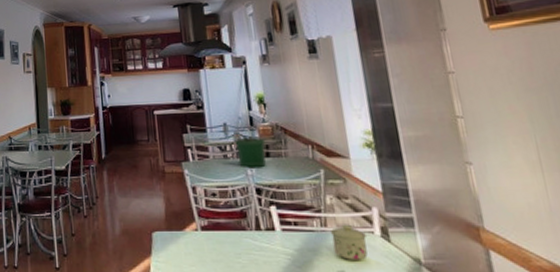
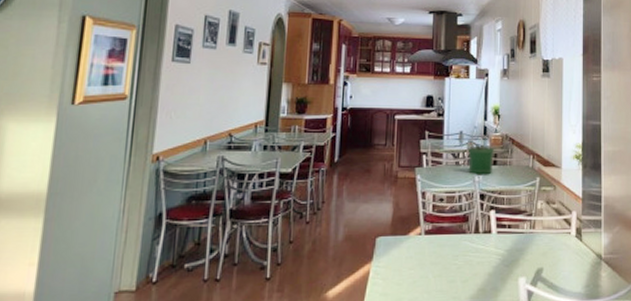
sugar bowl: present [331,224,368,262] -> none [537,226,564,259]

